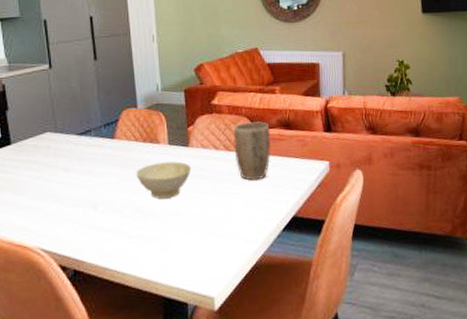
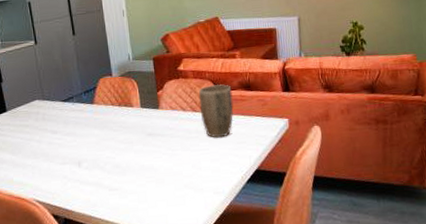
bowl: present [136,161,192,199] -> none [113,122,163,156]

